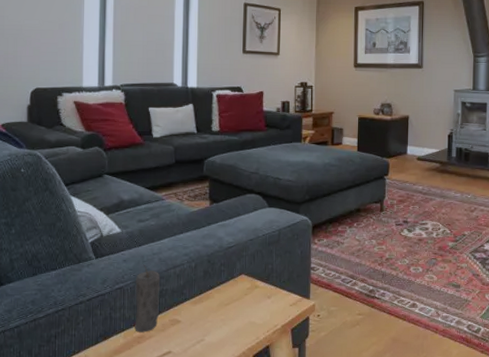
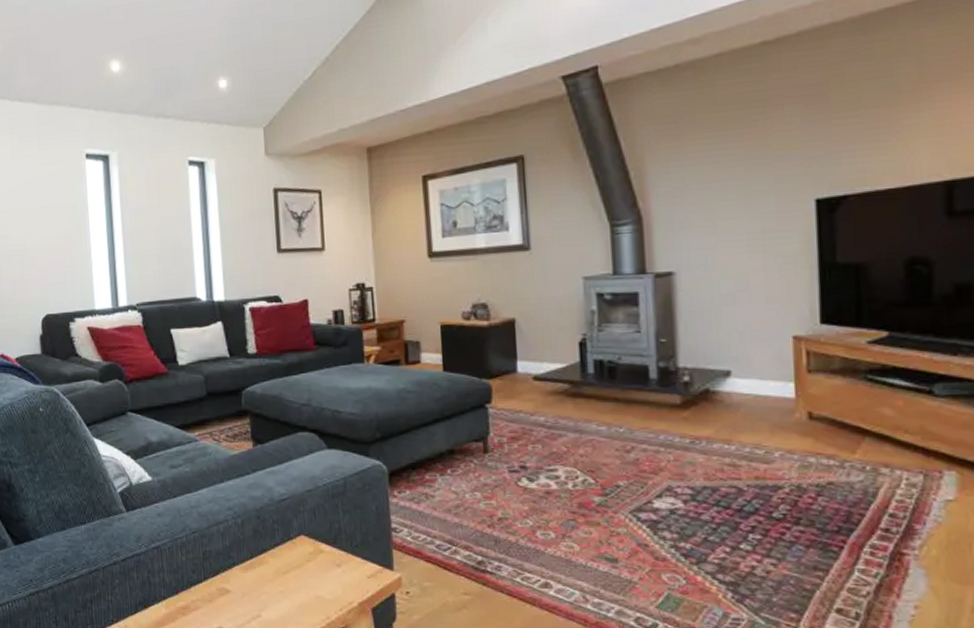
candle: present [135,264,160,332] -> none [173,519,204,602]

